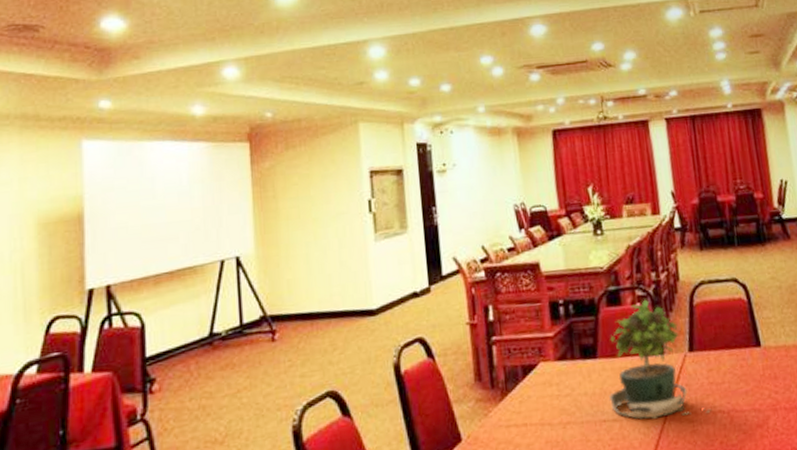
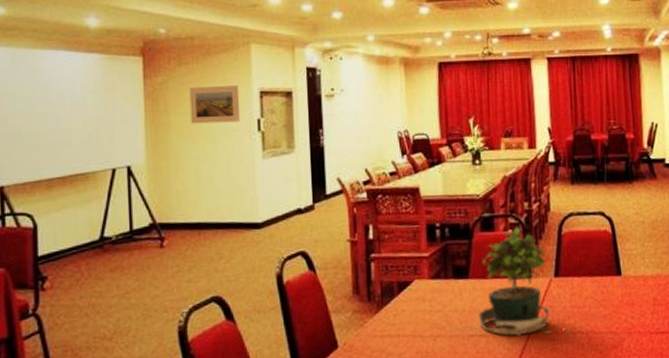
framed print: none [297,166,351,209] -> present [189,86,241,124]

